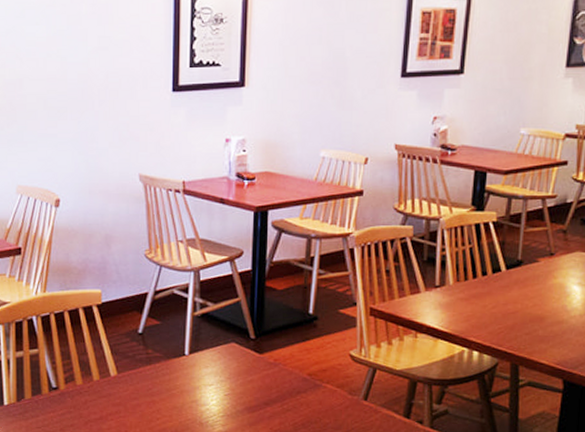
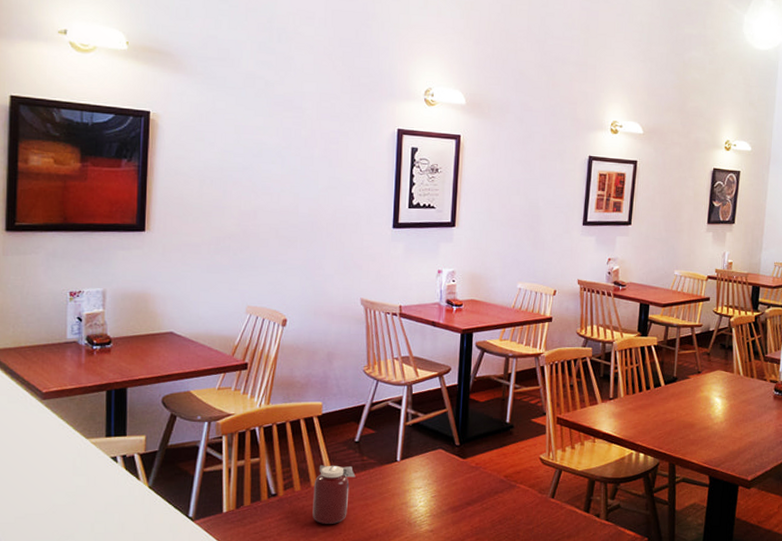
jar: none [96,358,140,422] -> present [312,465,356,525]

